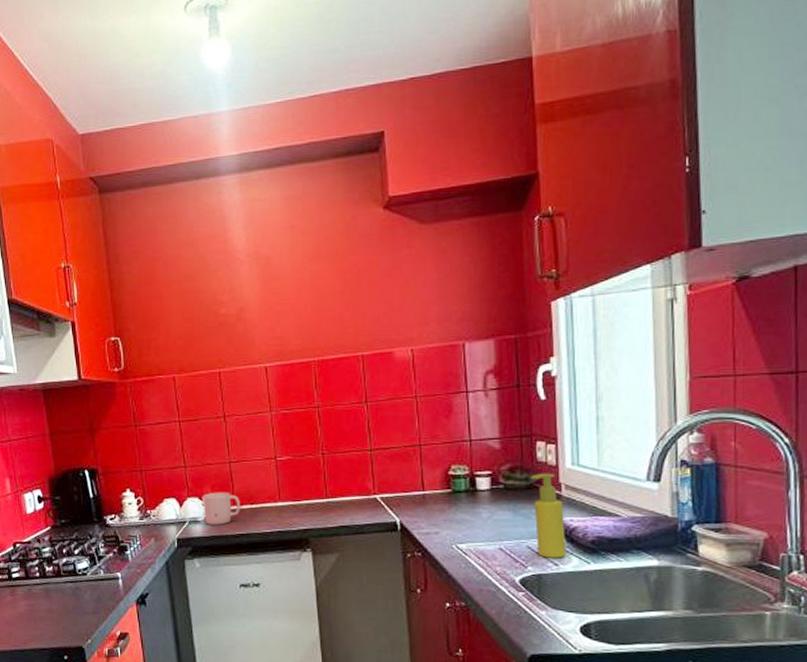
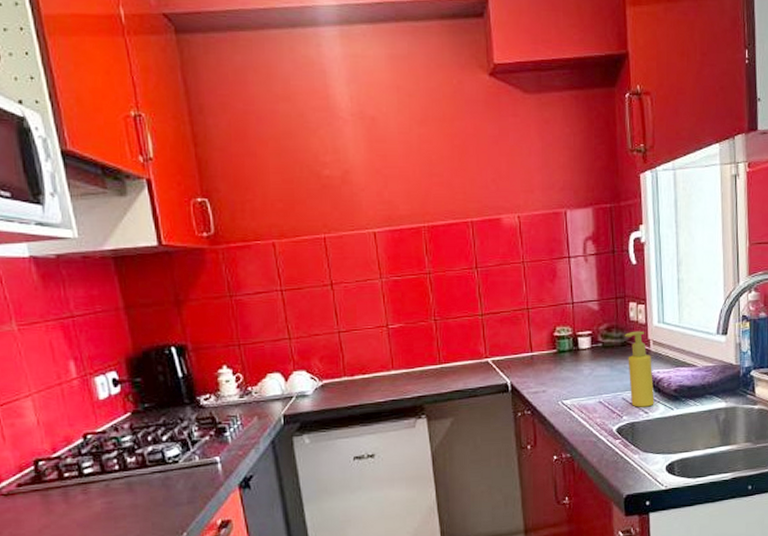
mug: present [202,492,241,525] -> none [309,363,353,398]

